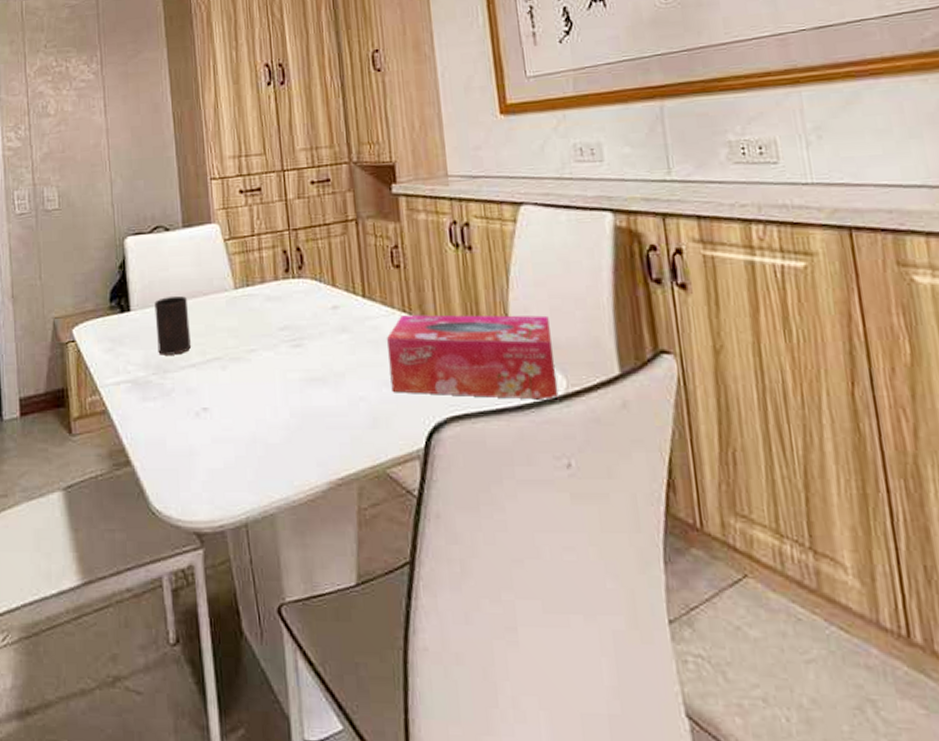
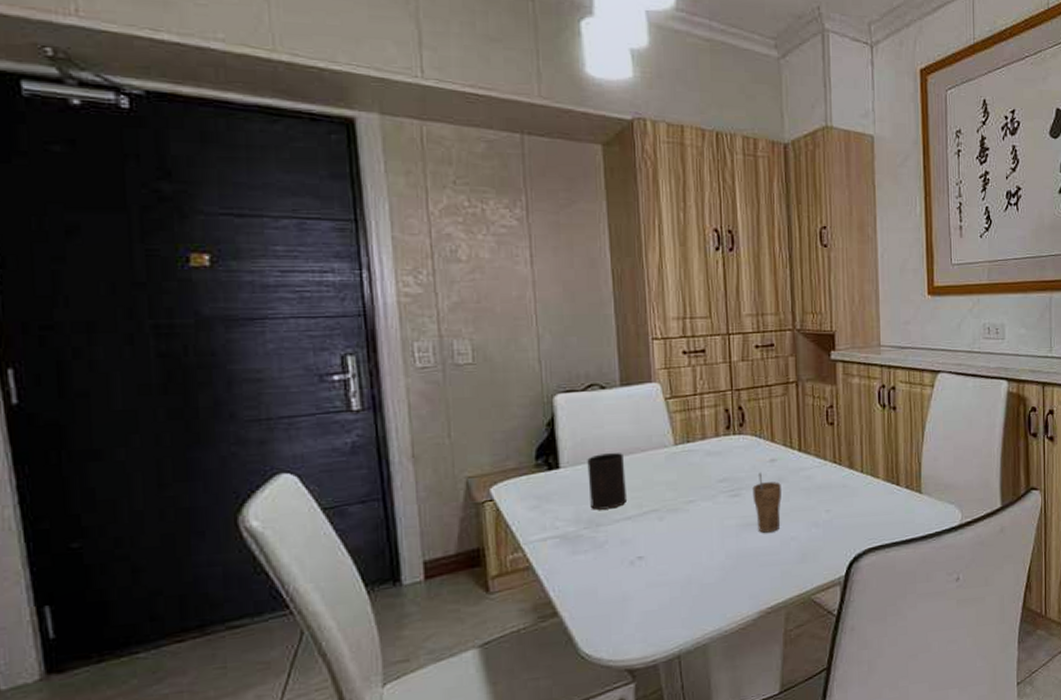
cup: none [315,320,348,390] -> present [752,472,781,533]
tissue box: present [386,314,559,400] -> none [817,463,955,532]

